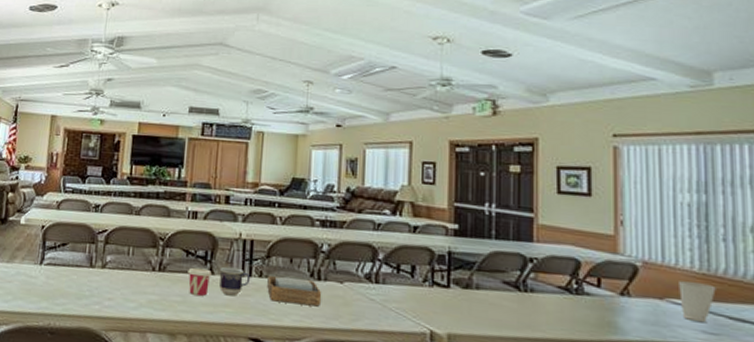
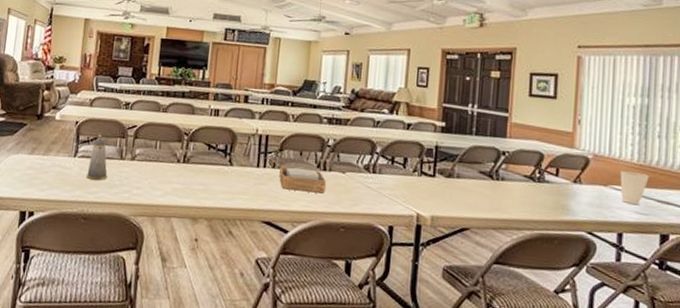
coffee pot: none [53,238,76,291] -> present [86,133,108,181]
cup: present [188,267,212,296] -> none [209,159,231,185]
cup: present [219,266,251,297] -> none [237,159,265,185]

